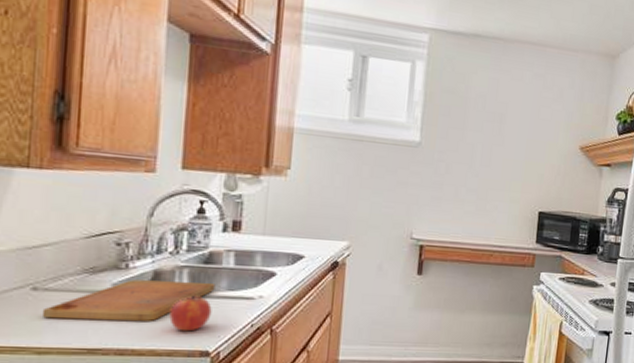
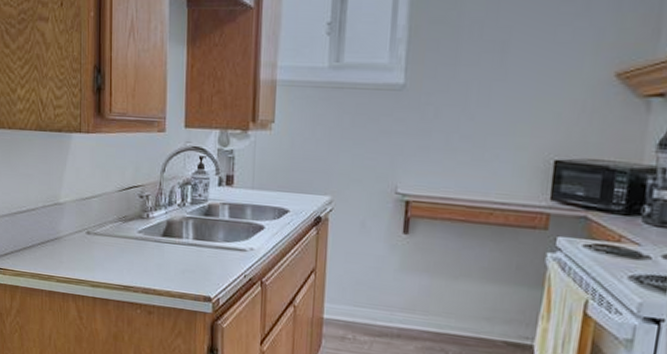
cutting board: present [41,279,216,321] -> none [93,228,214,266]
fruit: present [169,295,212,332] -> none [180,244,212,278]

